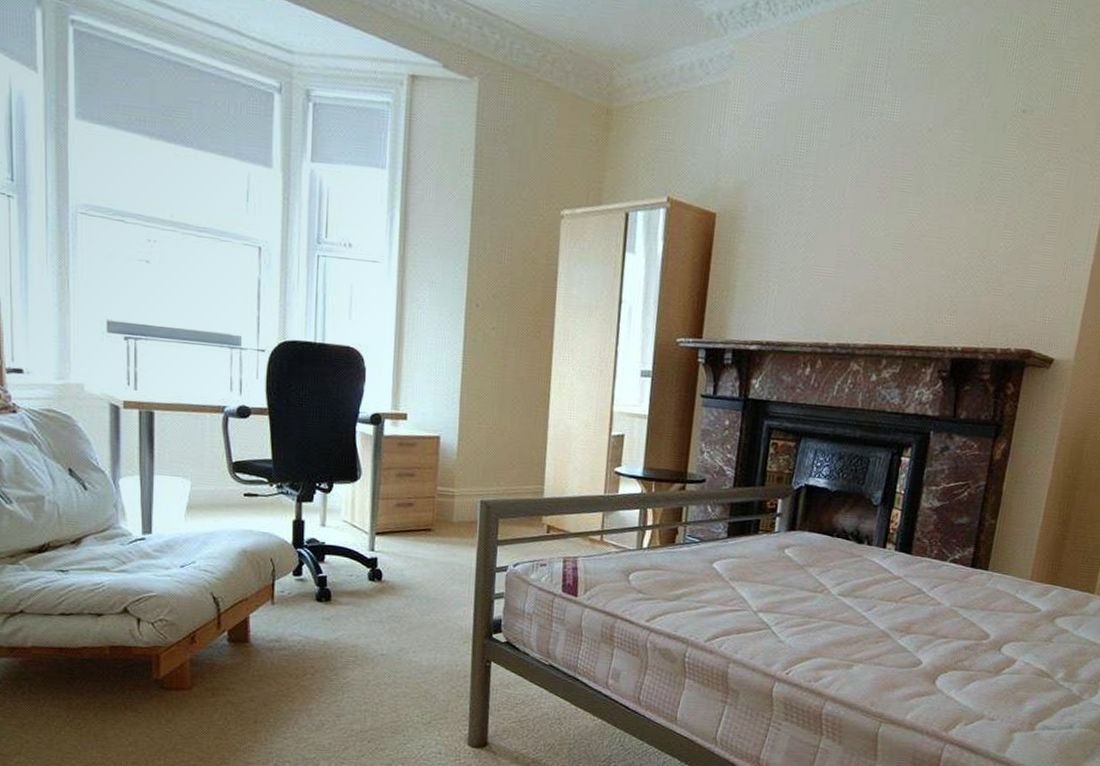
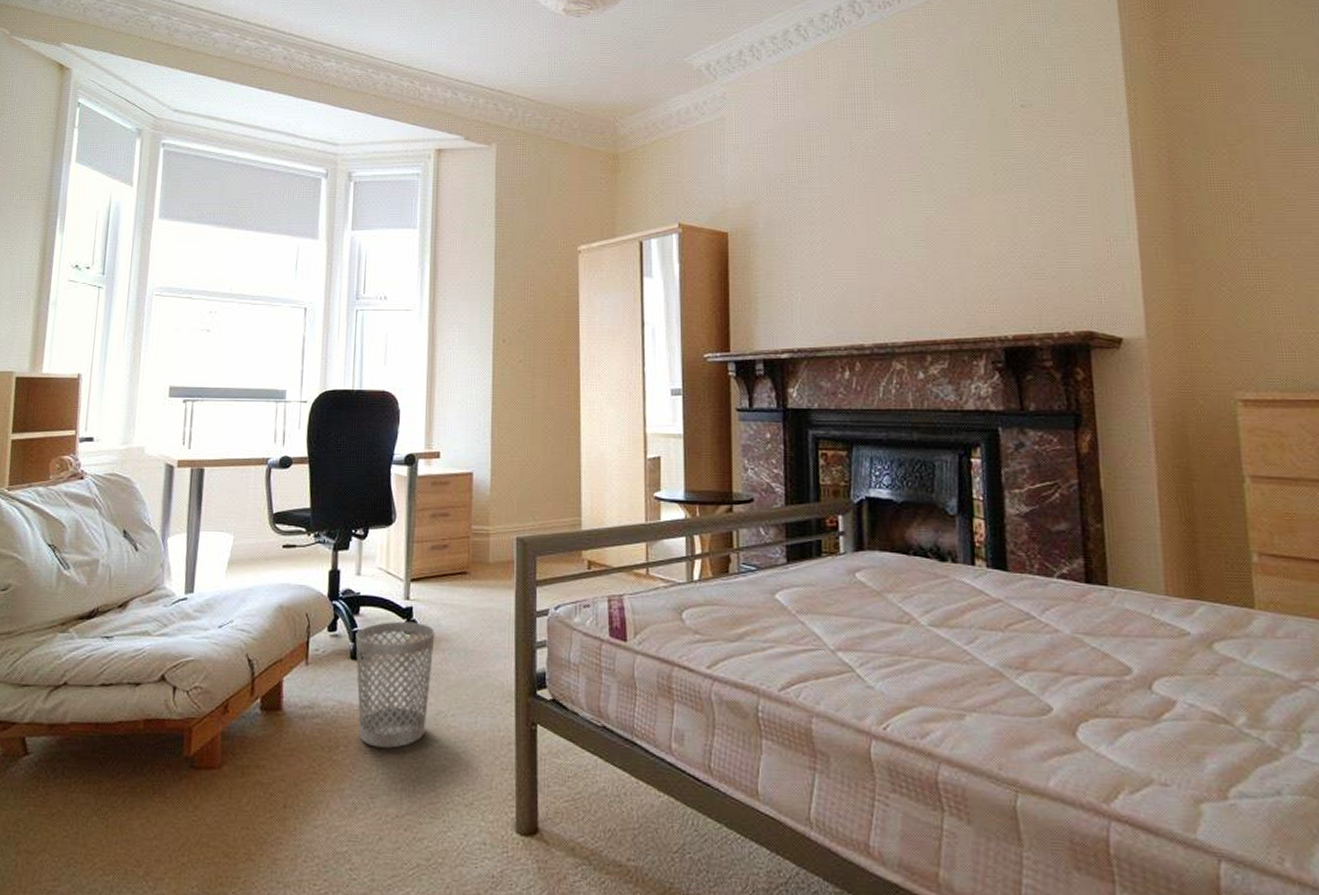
wastebasket: none [321,569,399,677] -> present [355,621,435,748]

